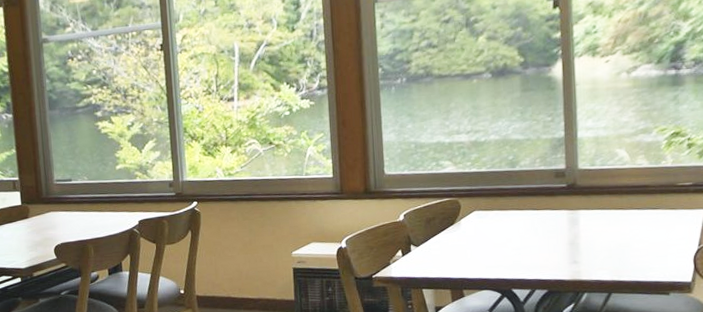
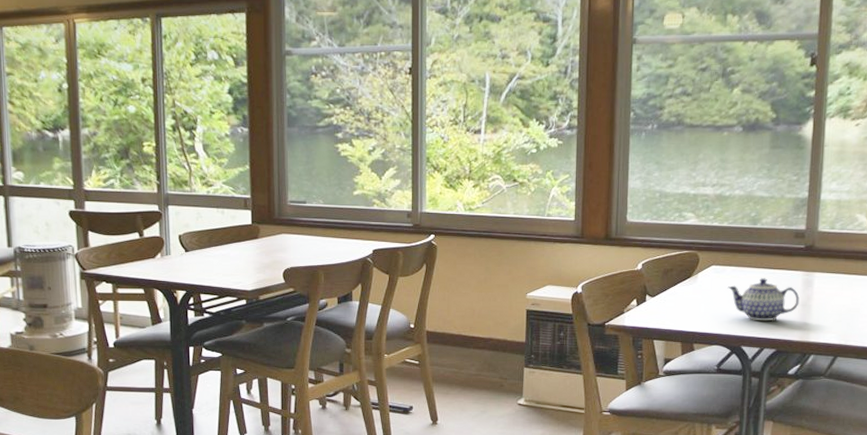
teapot: none [492,219,567,263] -> present [727,278,800,320]

